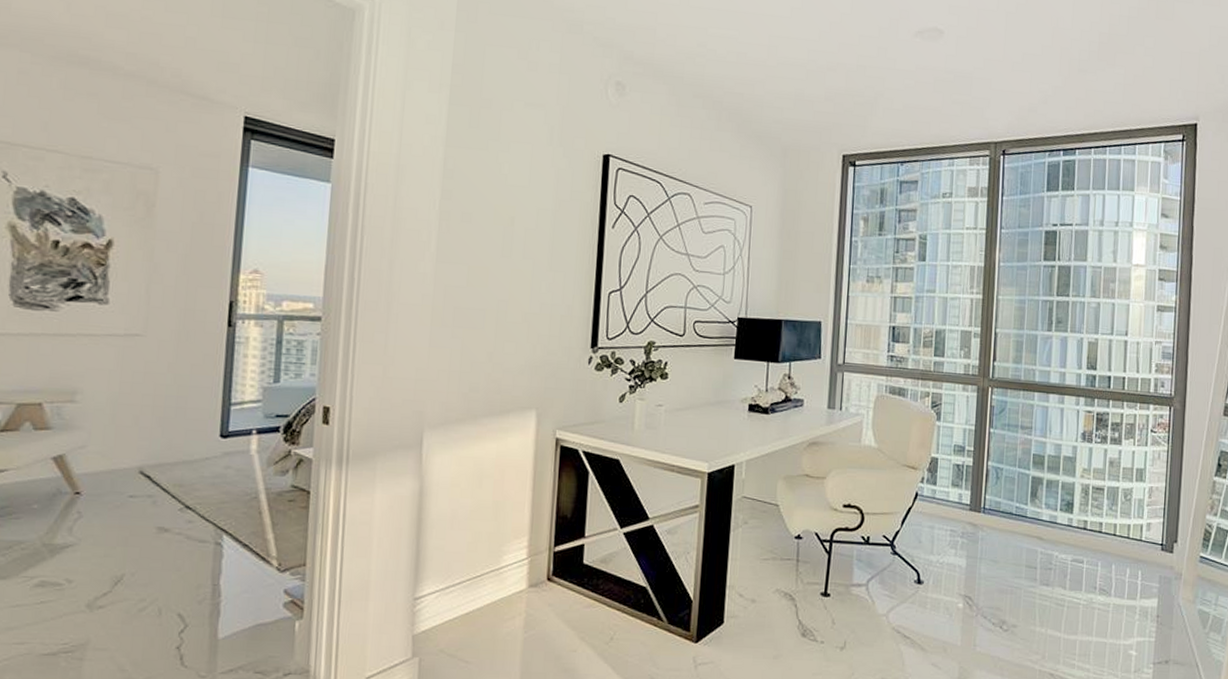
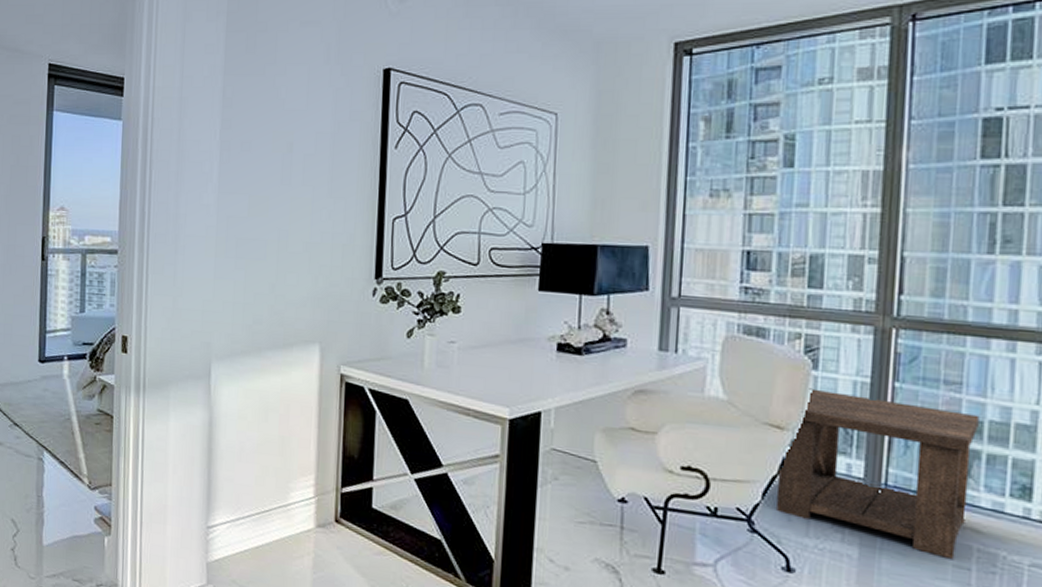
side table: none [911,435,1042,562] -> present [776,388,980,560]

